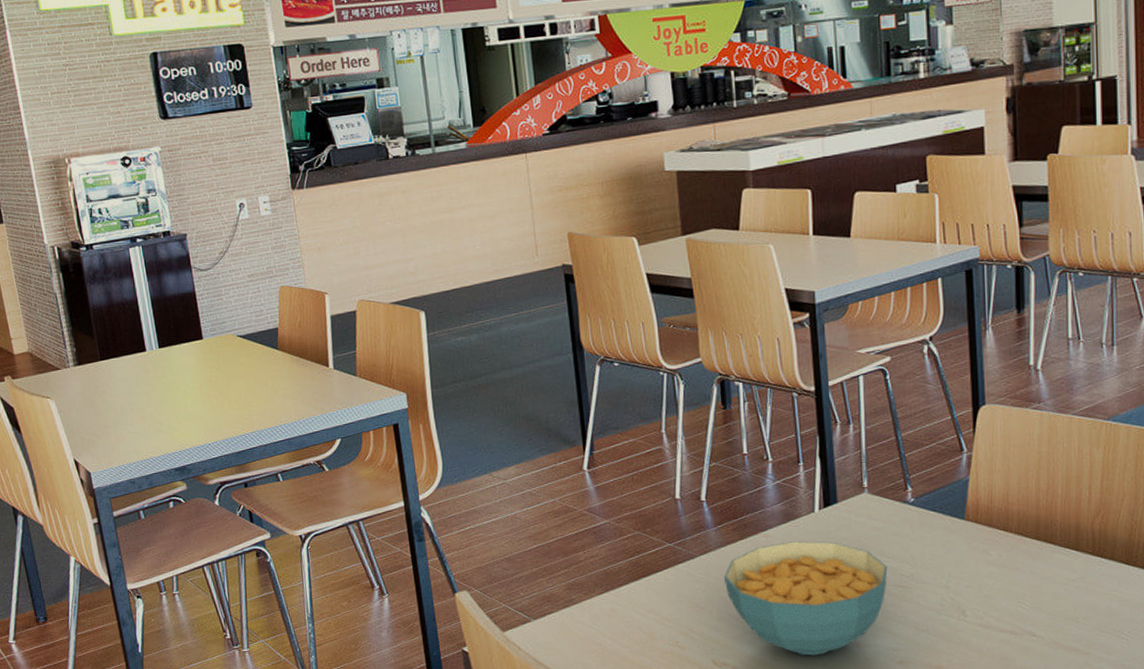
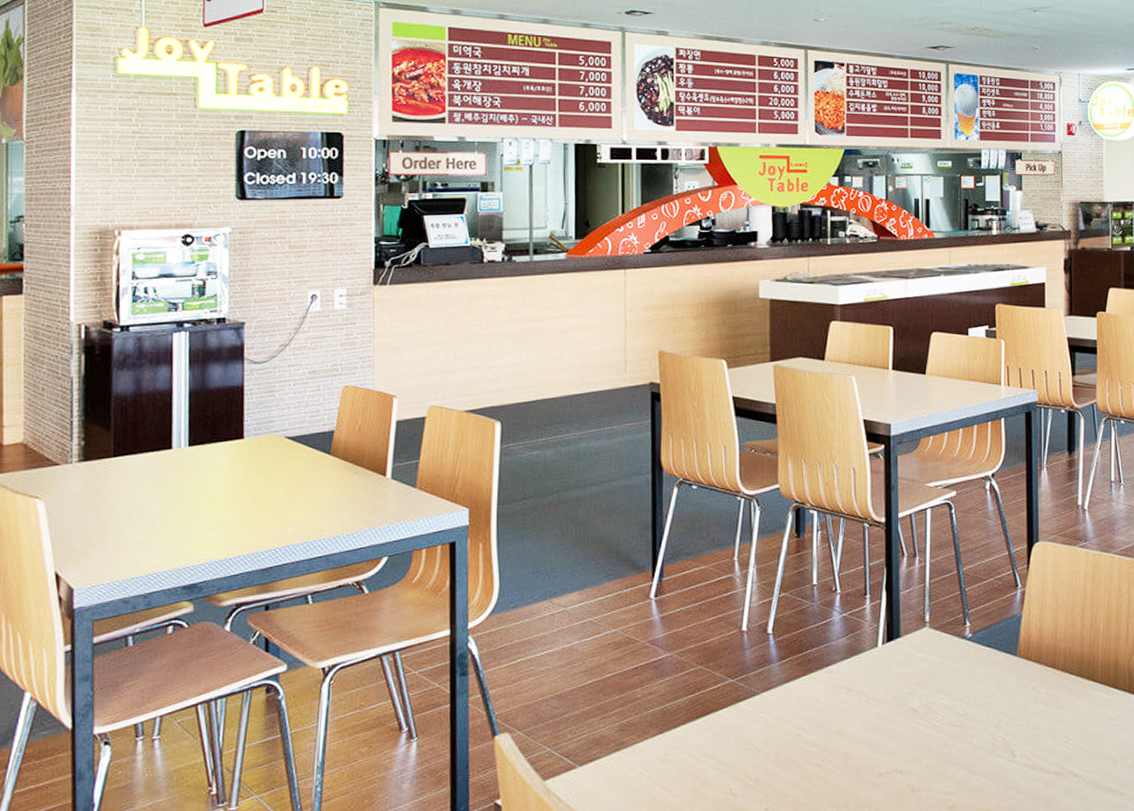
cereal bowl: present [723,541,888,656] -> none [784,677,944,802]

